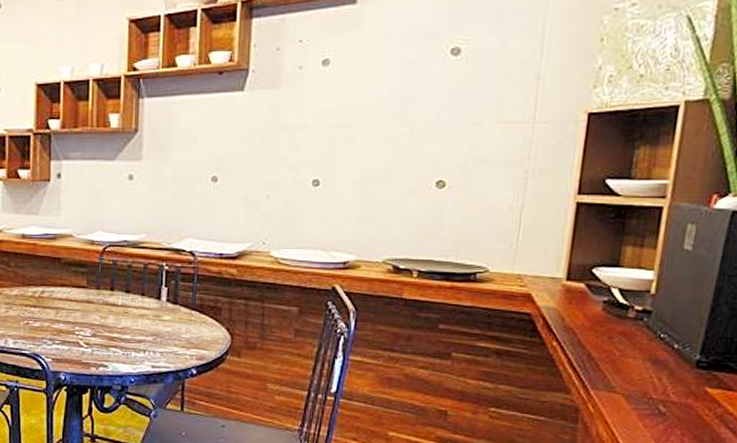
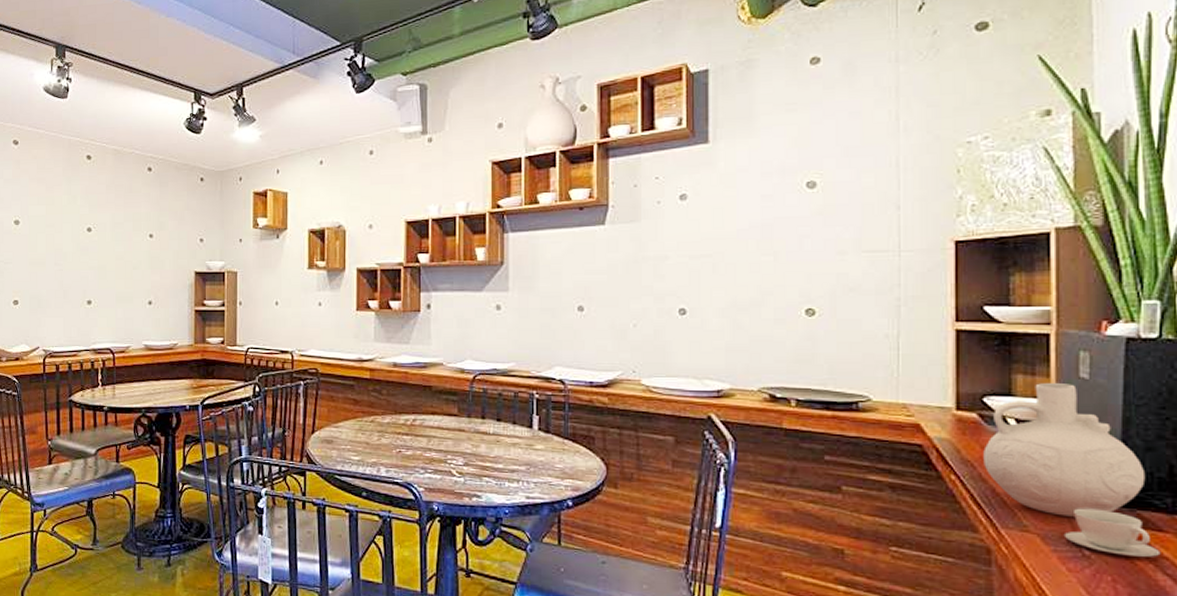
ceramic jug: none [584,253,727,378] -> present [983,382,1146,517]
teacup: none [645,370,727,414] -> present [1063,508,1161,558]

